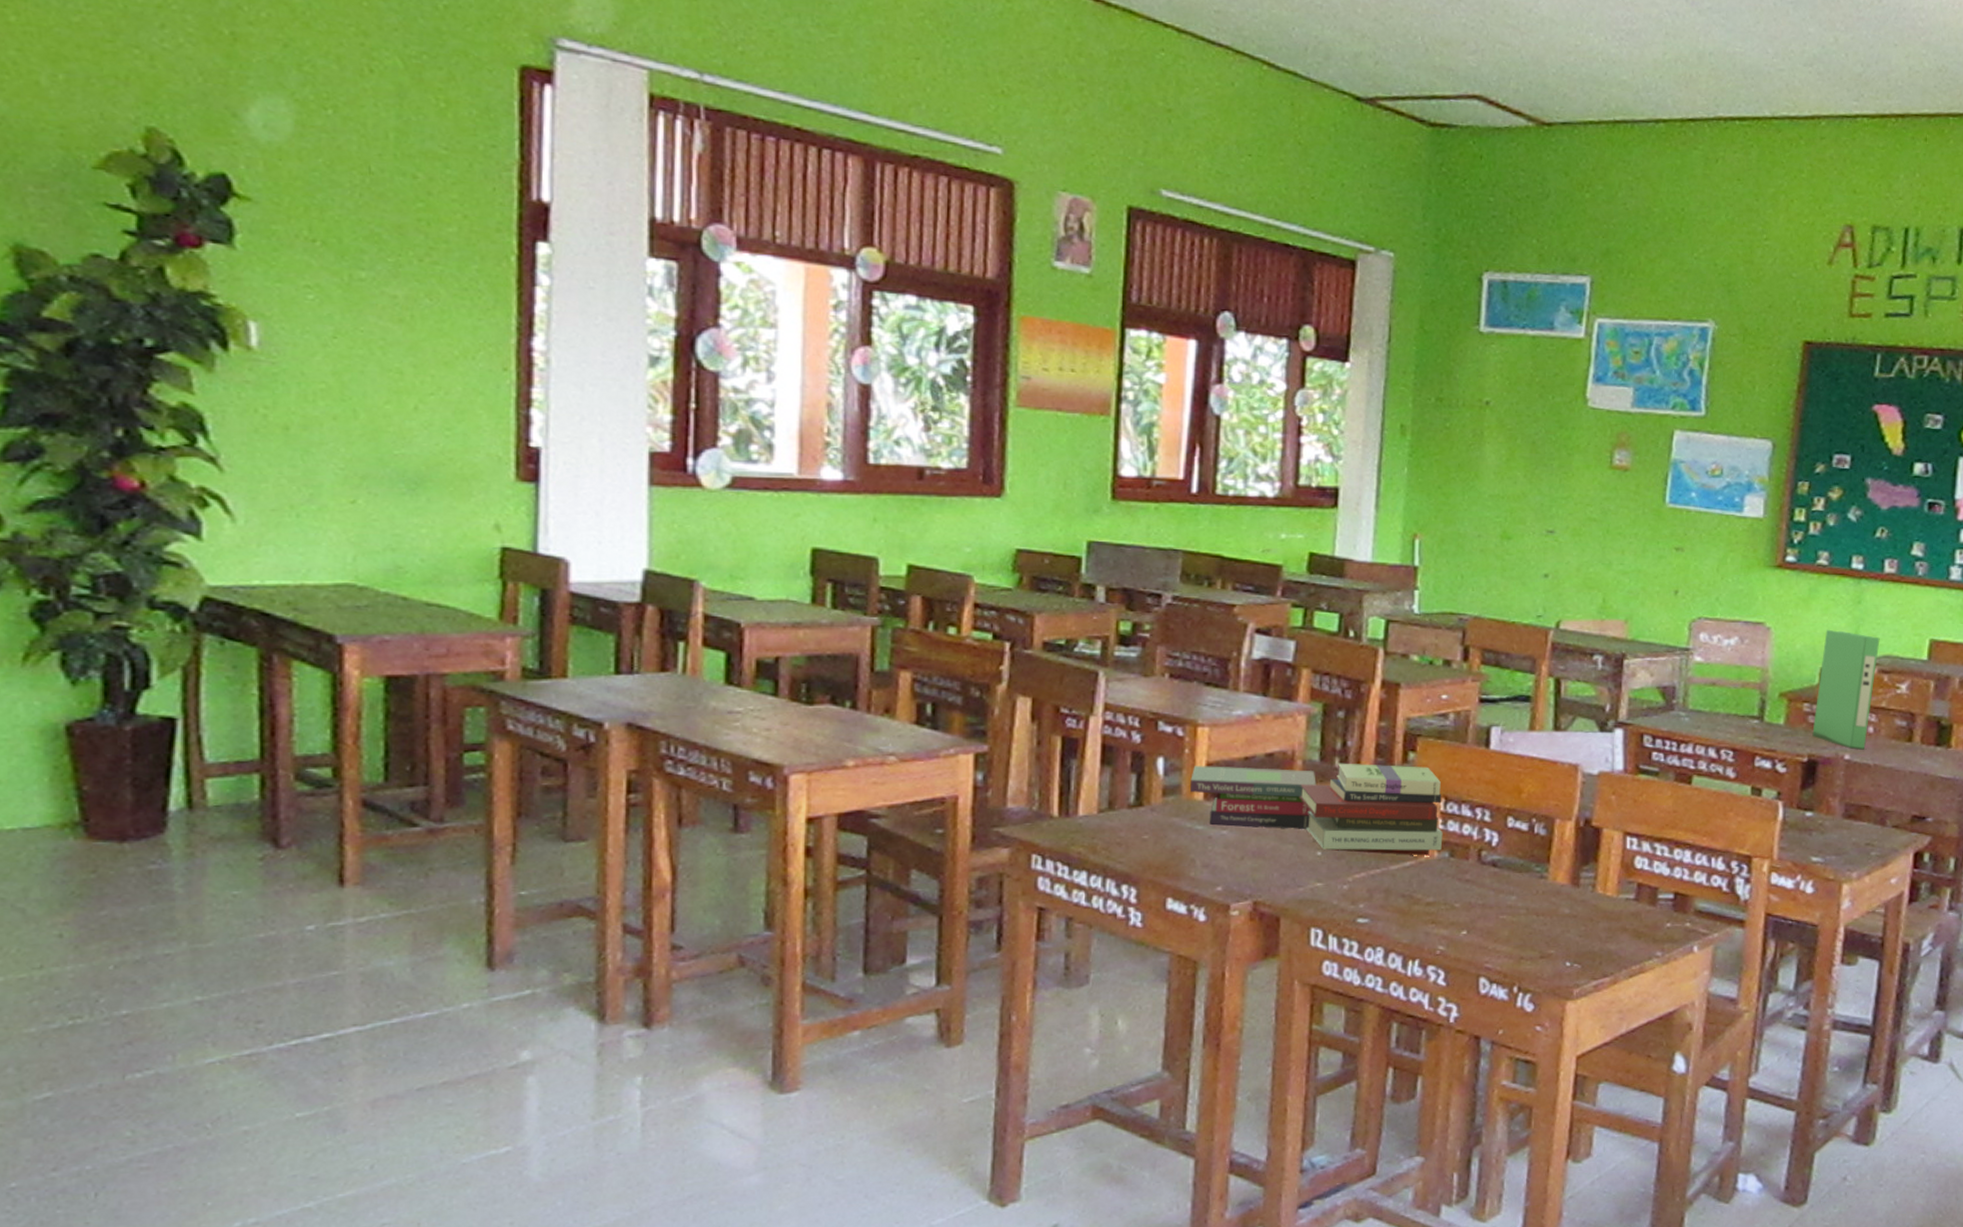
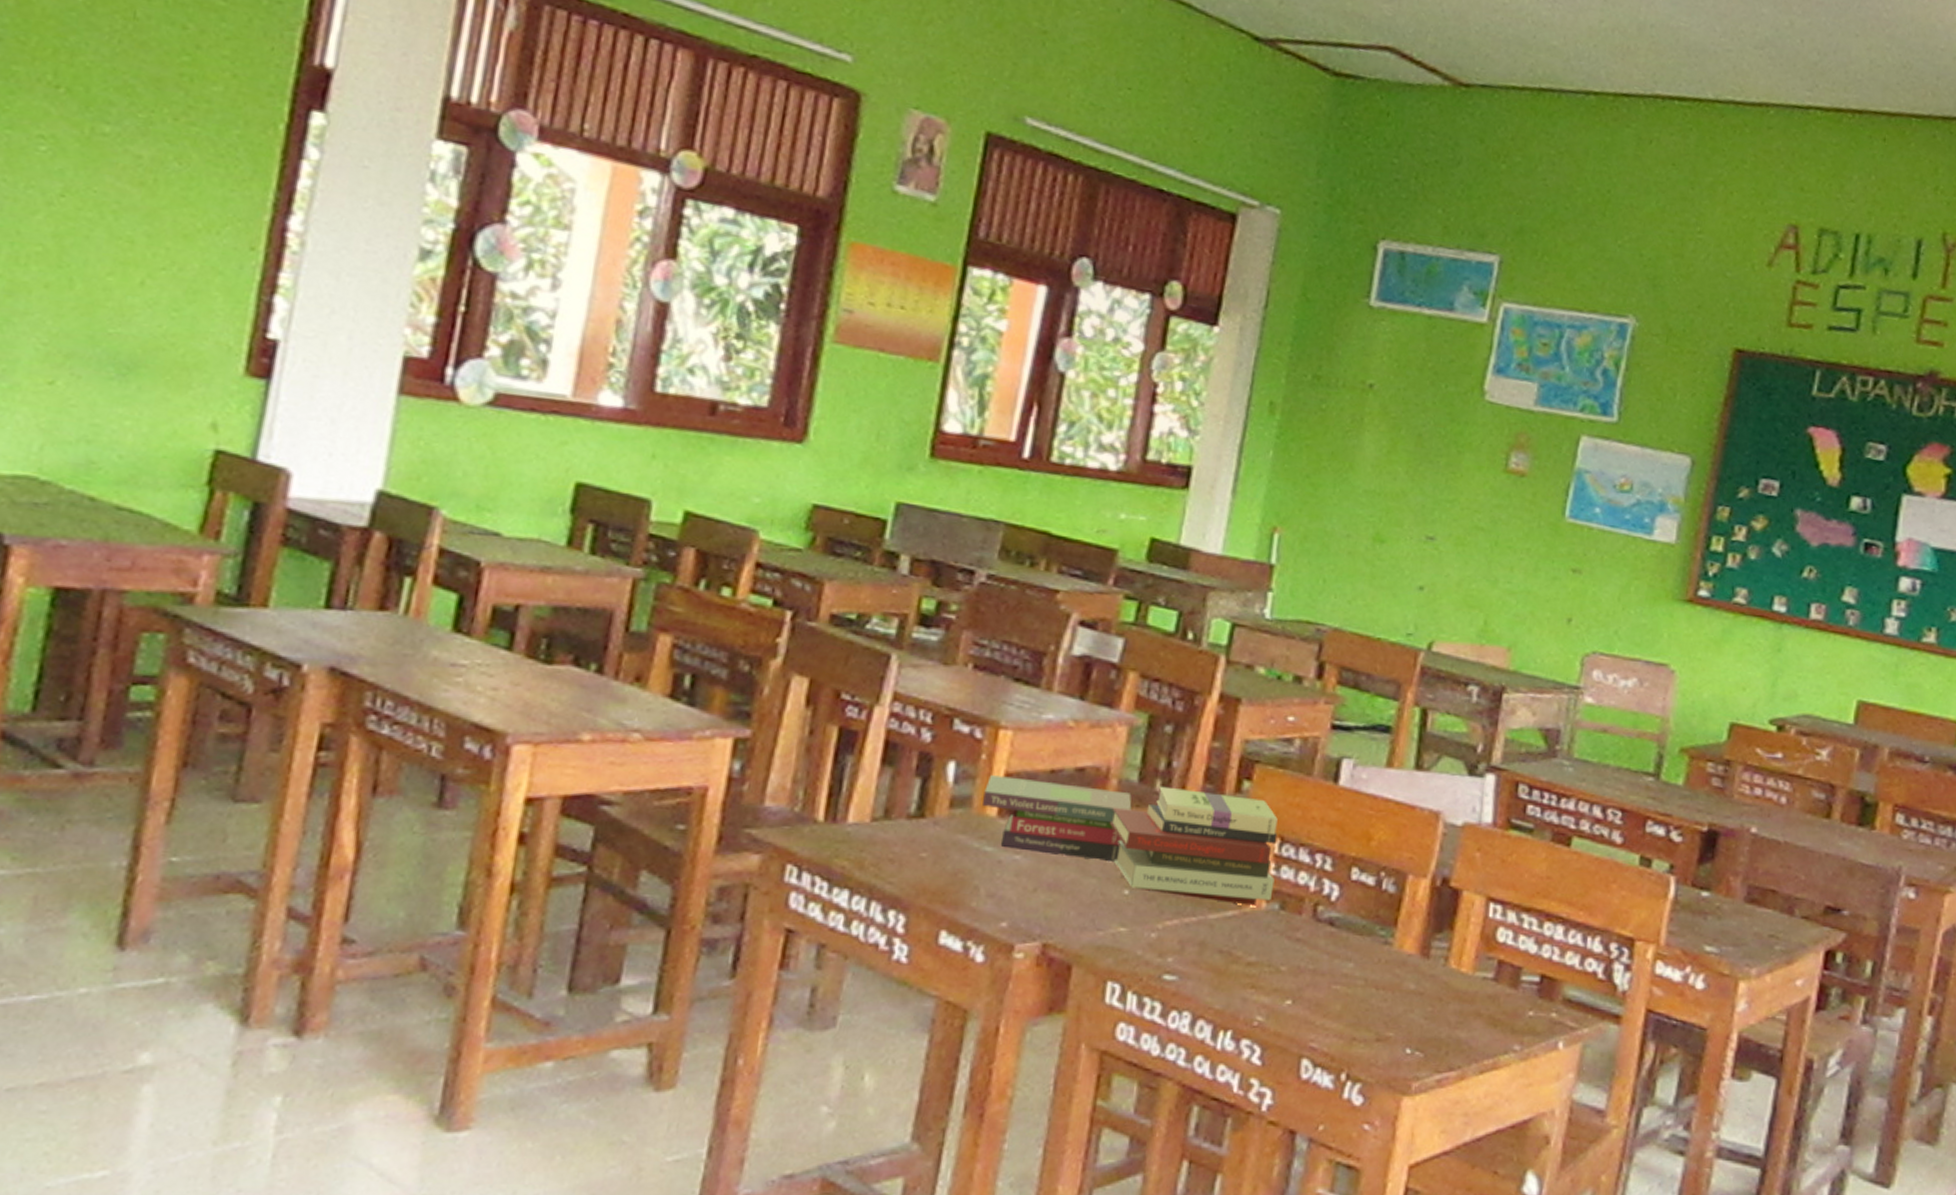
binder: present [1812,629,1880,750] -> none [1715,678,1800,823]

